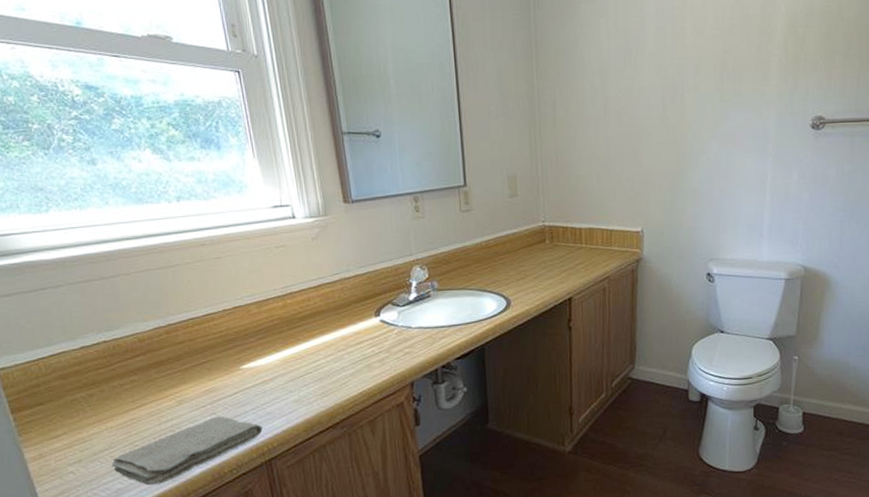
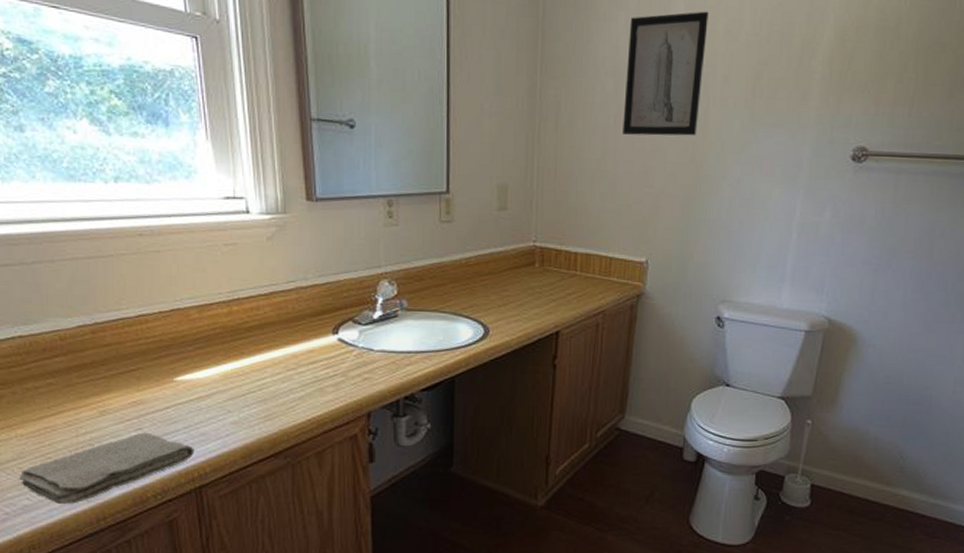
wall art: none [610,12,677,123] -> present [623,11,709,136]

